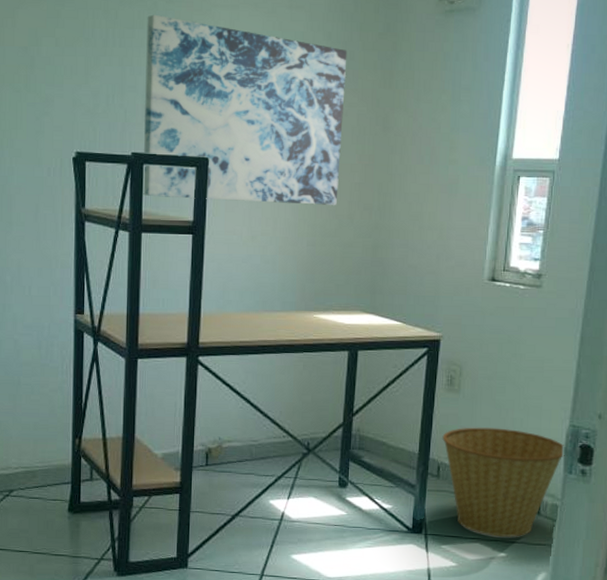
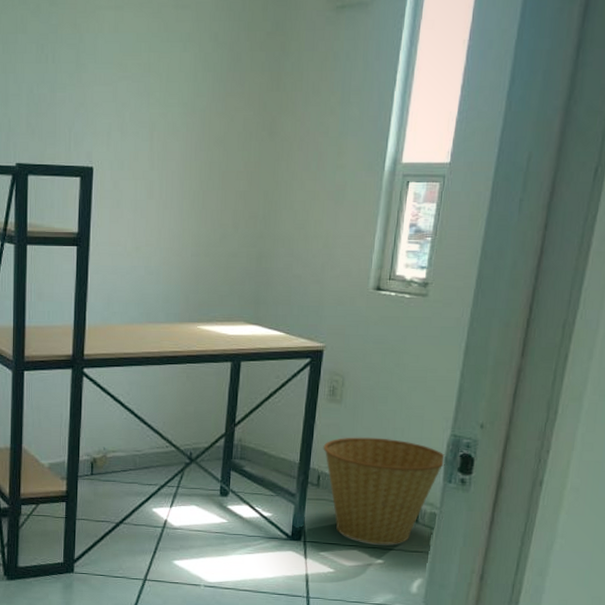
wall art: present [143,14,347,205] -> none [28,18,234,214]

